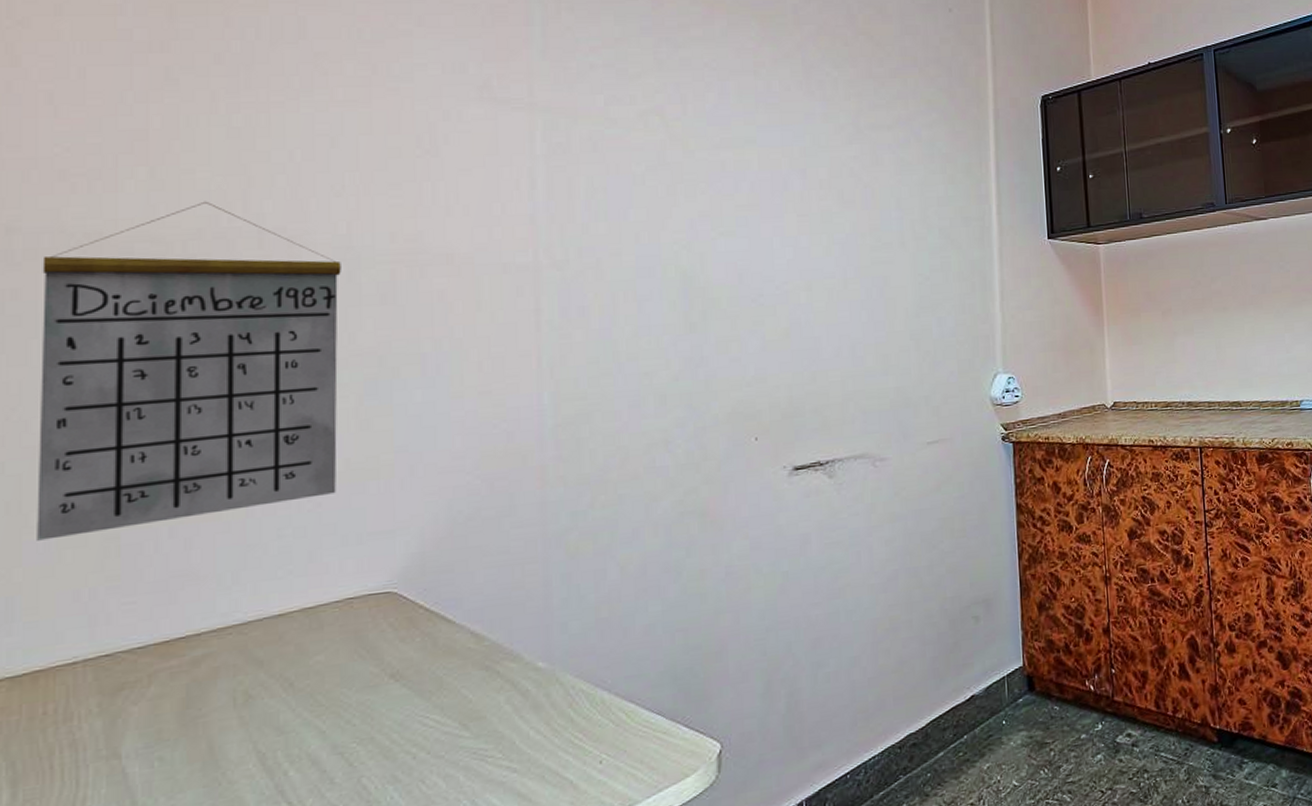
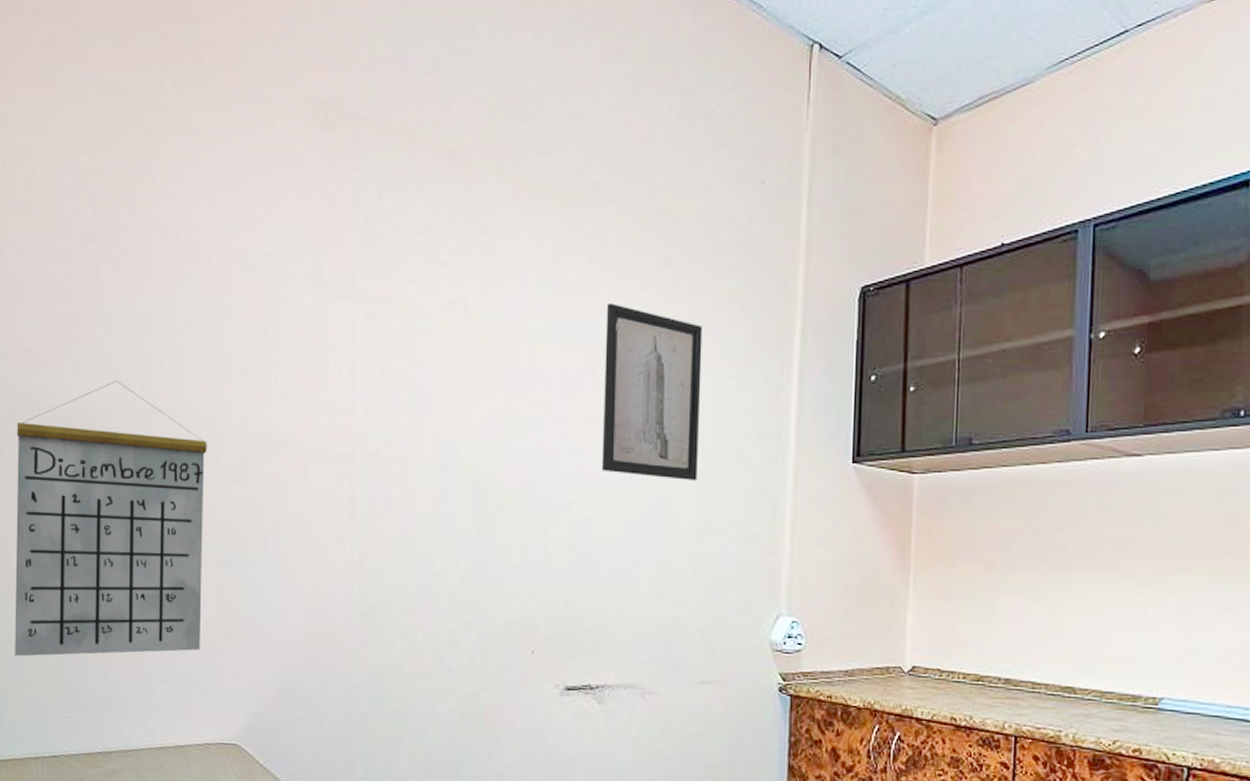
wall art: none [811,111,911,264] -> present [601,303,703,480]

